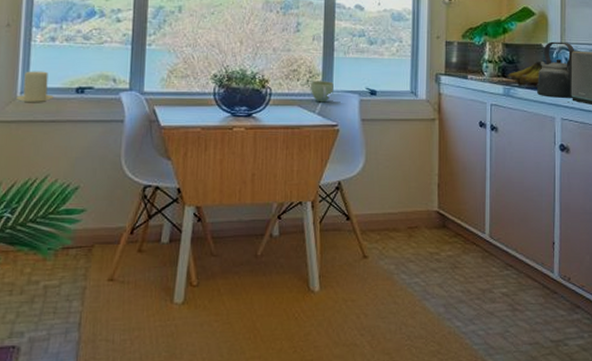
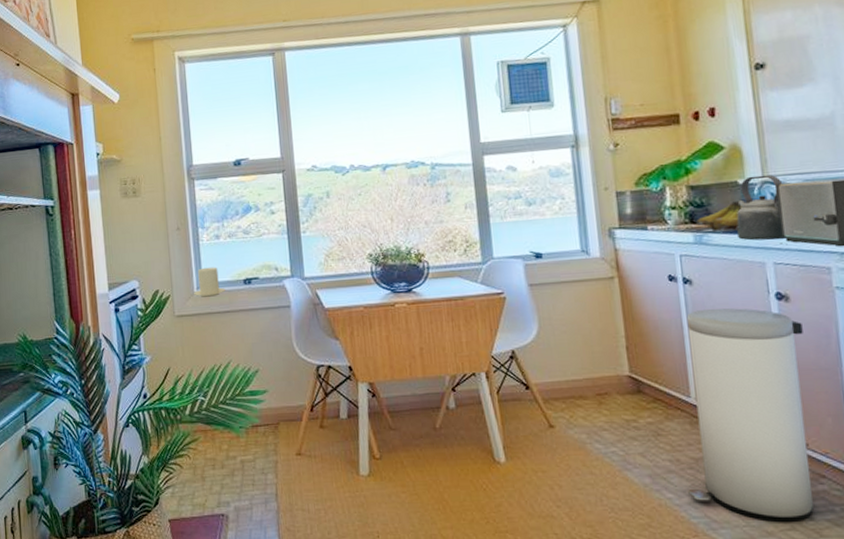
cup: present [311,80,334,103] -> none [469,248,495,271]
pedal bin: none [474,154,576,349] -> present [686,308,815,523]

